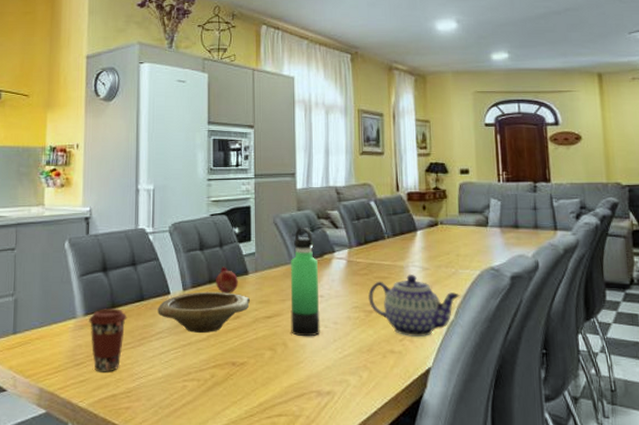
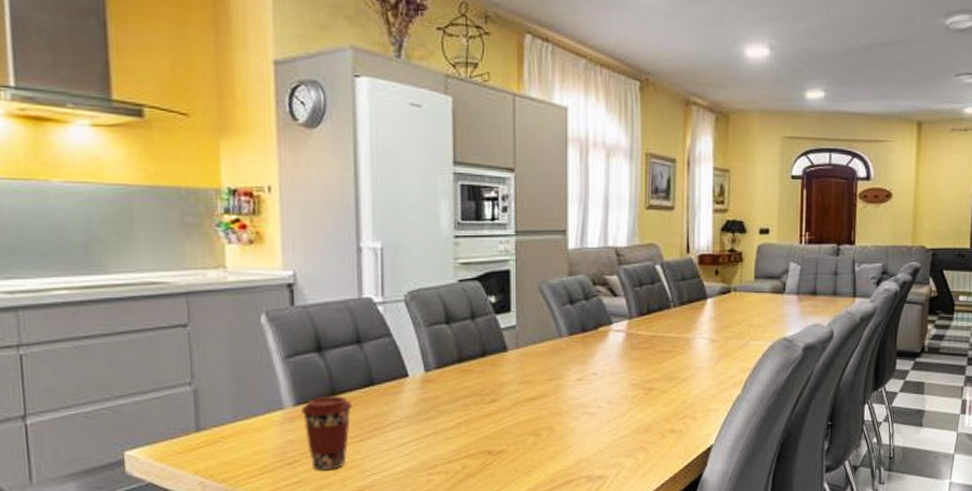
bowl: present [158,291,250,333] -> none [393,372,509,420]
fruit: present [216,266,238,294] -> none [467,342,495,374]
thermos bottle: present [290,228,320,337] -> none [558,296,593,419]
teapot: present [368,273,460,336] -> none [649,346,749,414]

